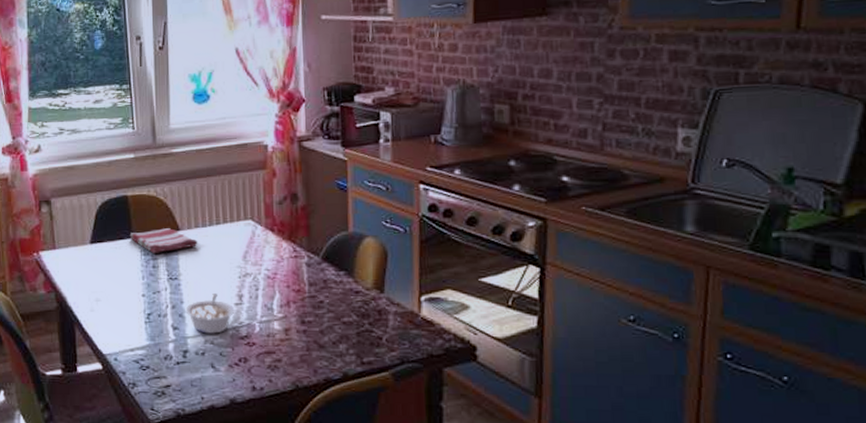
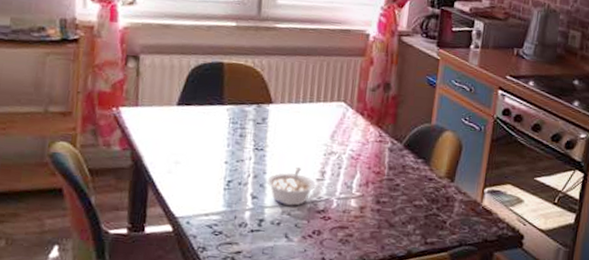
dish towel: present [129,228,198,253] -> none [220,99,289,123]

